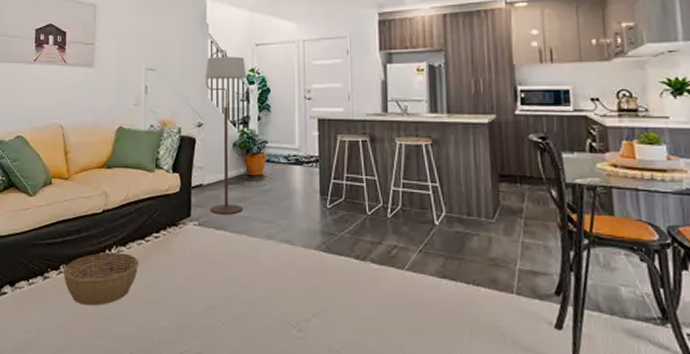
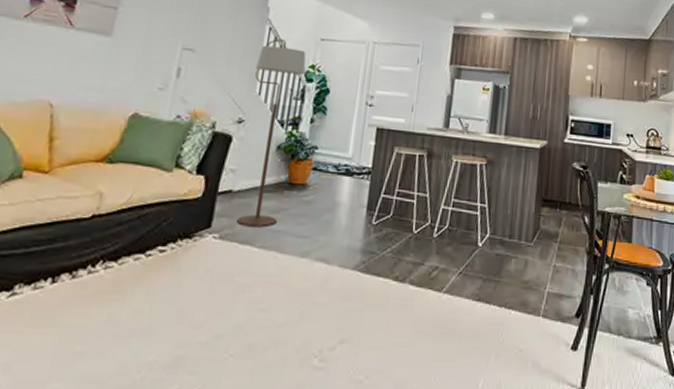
basket: present [63,252,139,306] -> none [17,268,133,338]

